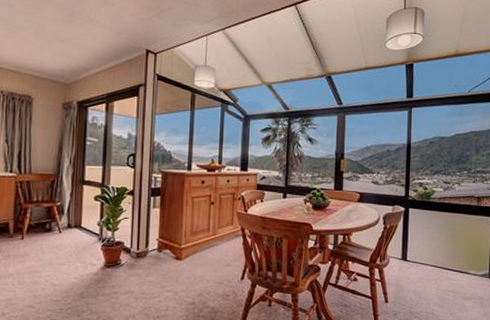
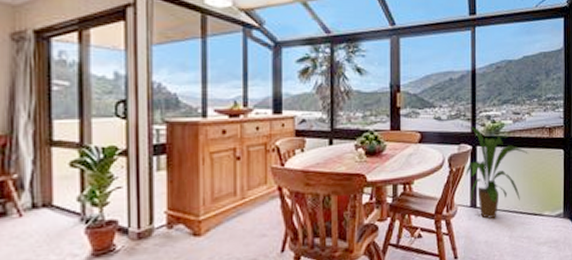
house plant: none [398,190,457,272] -> present [464,126,528,219]

